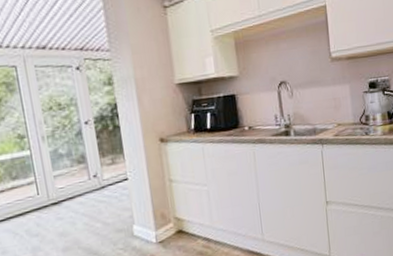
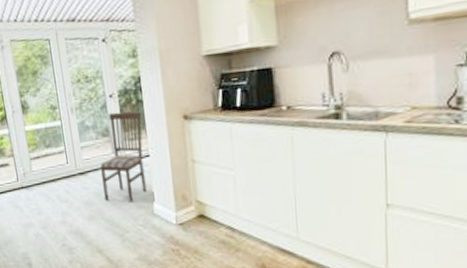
dining chair: none [76,136,126,229] -> present [100,111,147,202]

